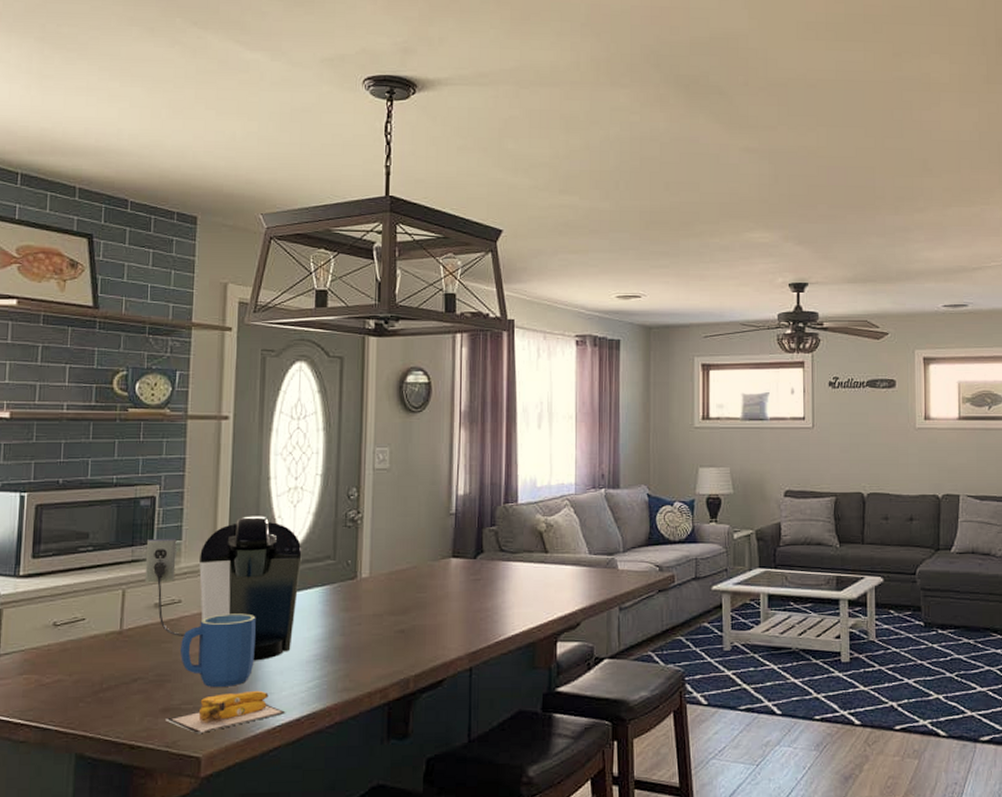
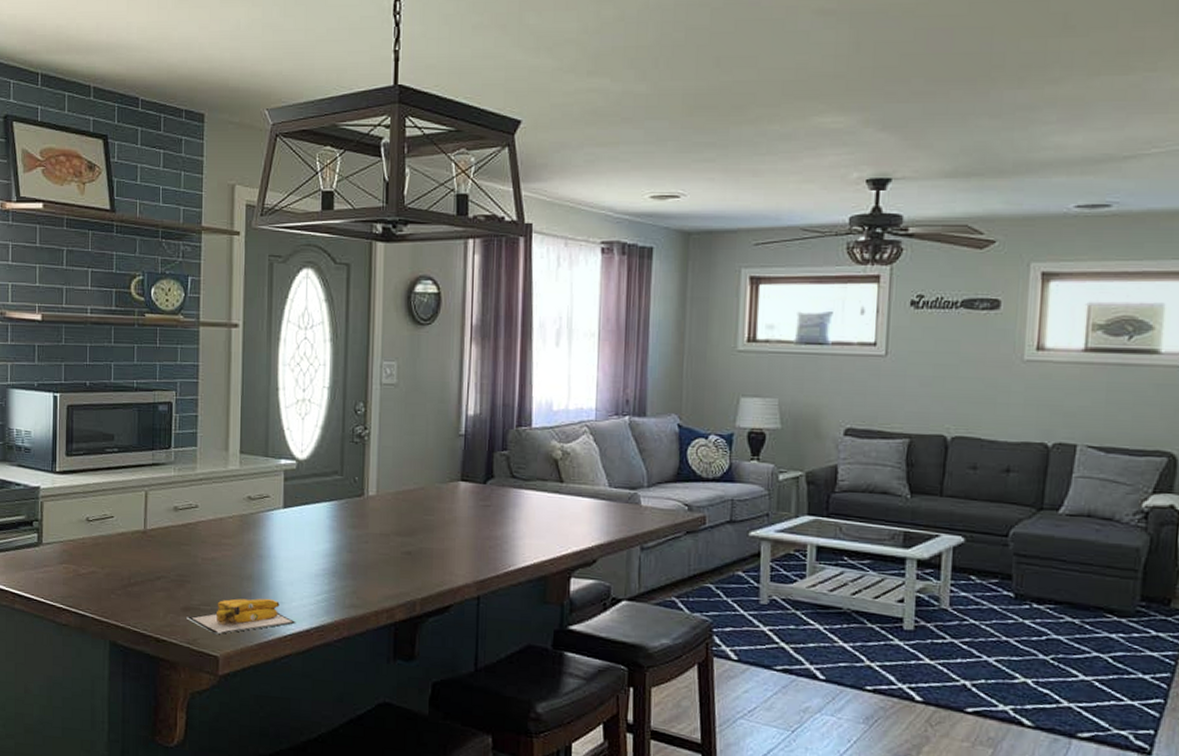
coffee maker: present [144,516,302,661] -> none [164,426,310,570]
mug: present [179,613,256,688] -> none [197,521,267,593]

